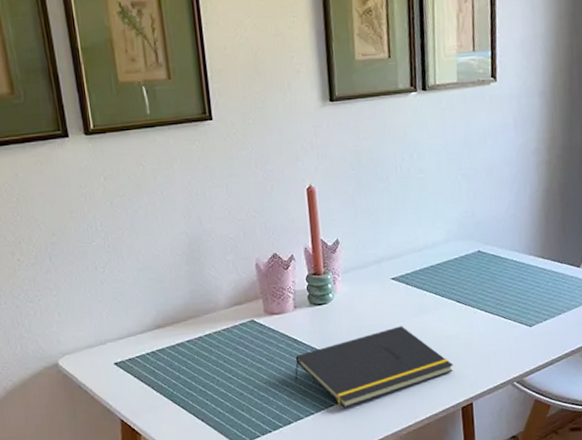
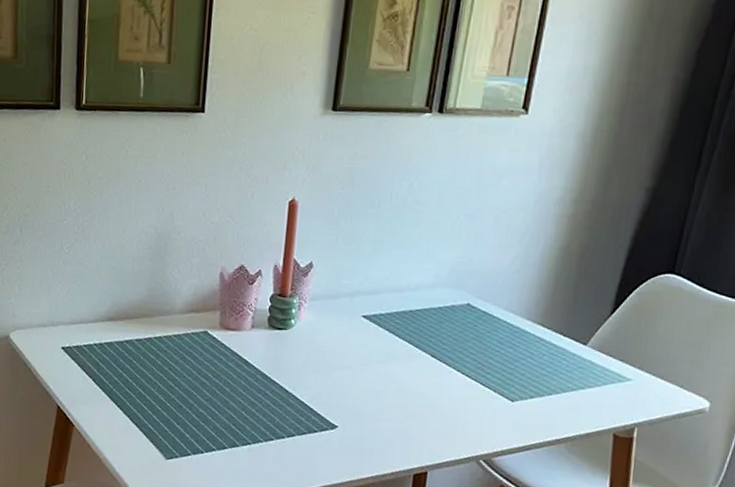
notepad: present [294,326,454,408] -> none [237,369,414,446]

